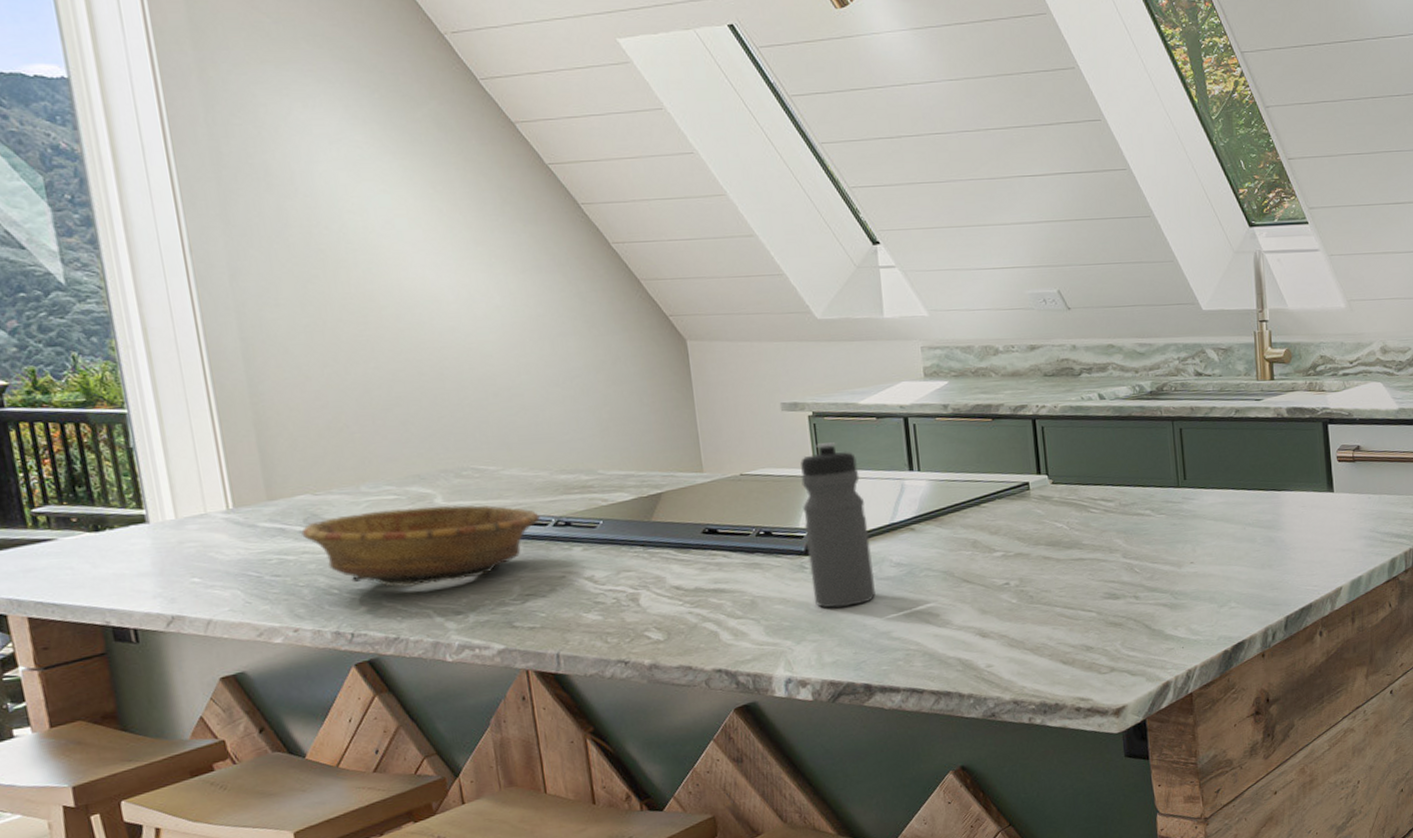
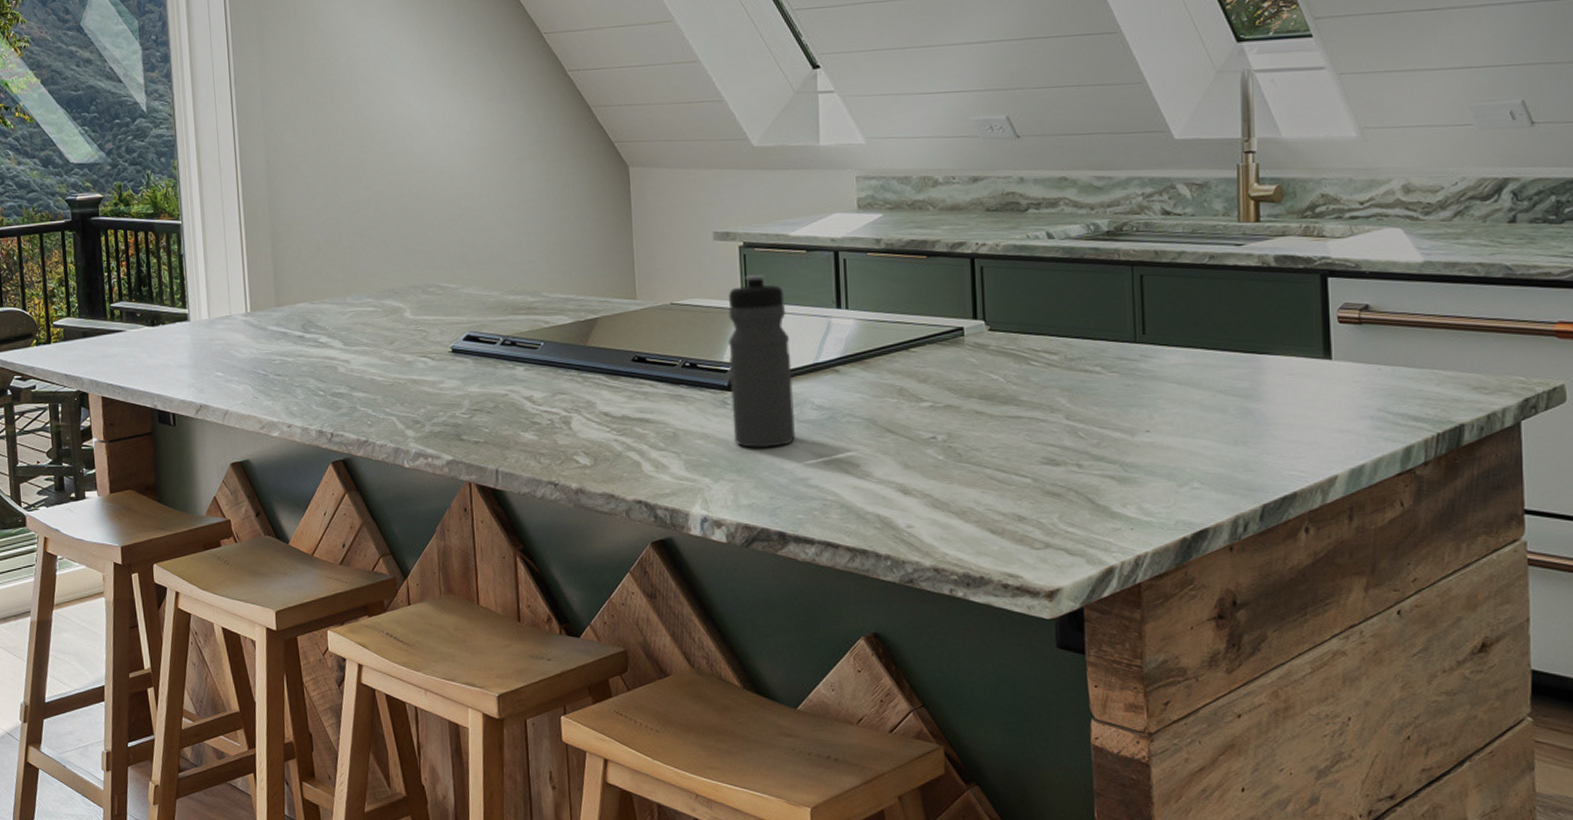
decorative bowl: present [301,505,542,587] -> none [299,319,491,394]

